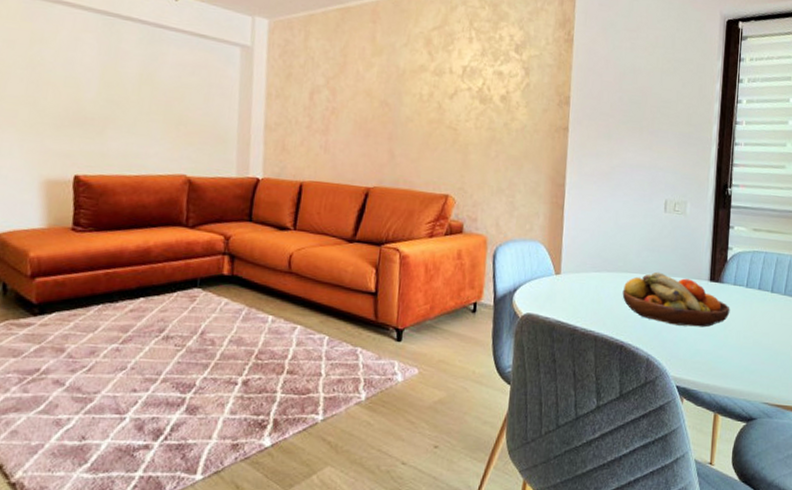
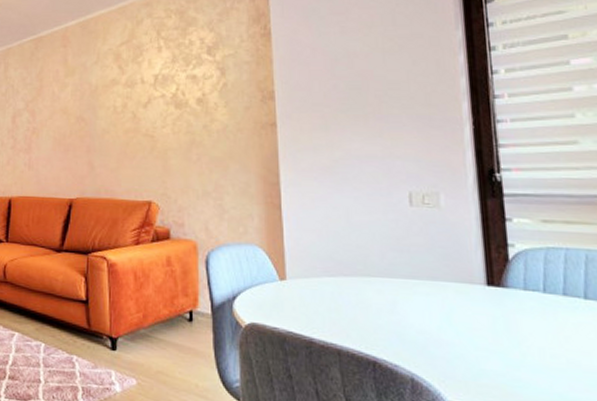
fruit bowl: present [622,271,730,328] -> none [367,275,524,343]

